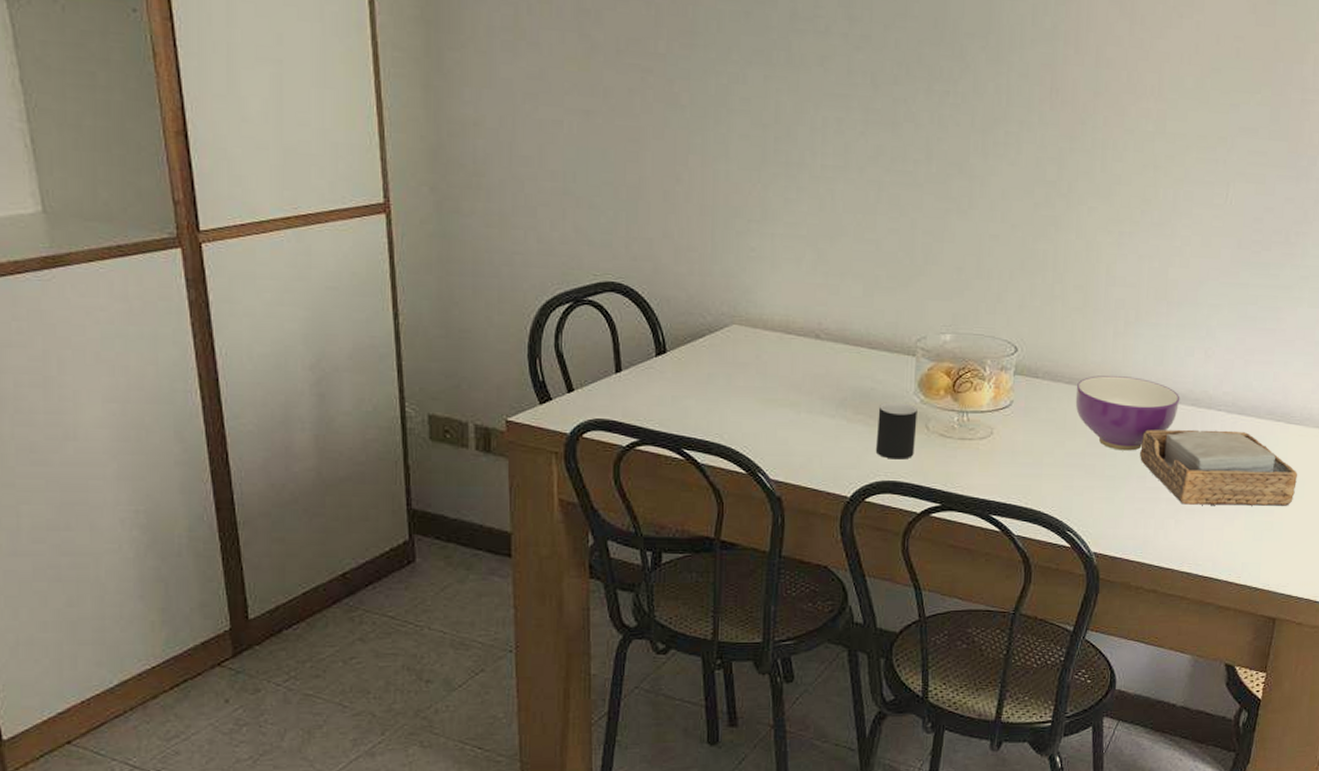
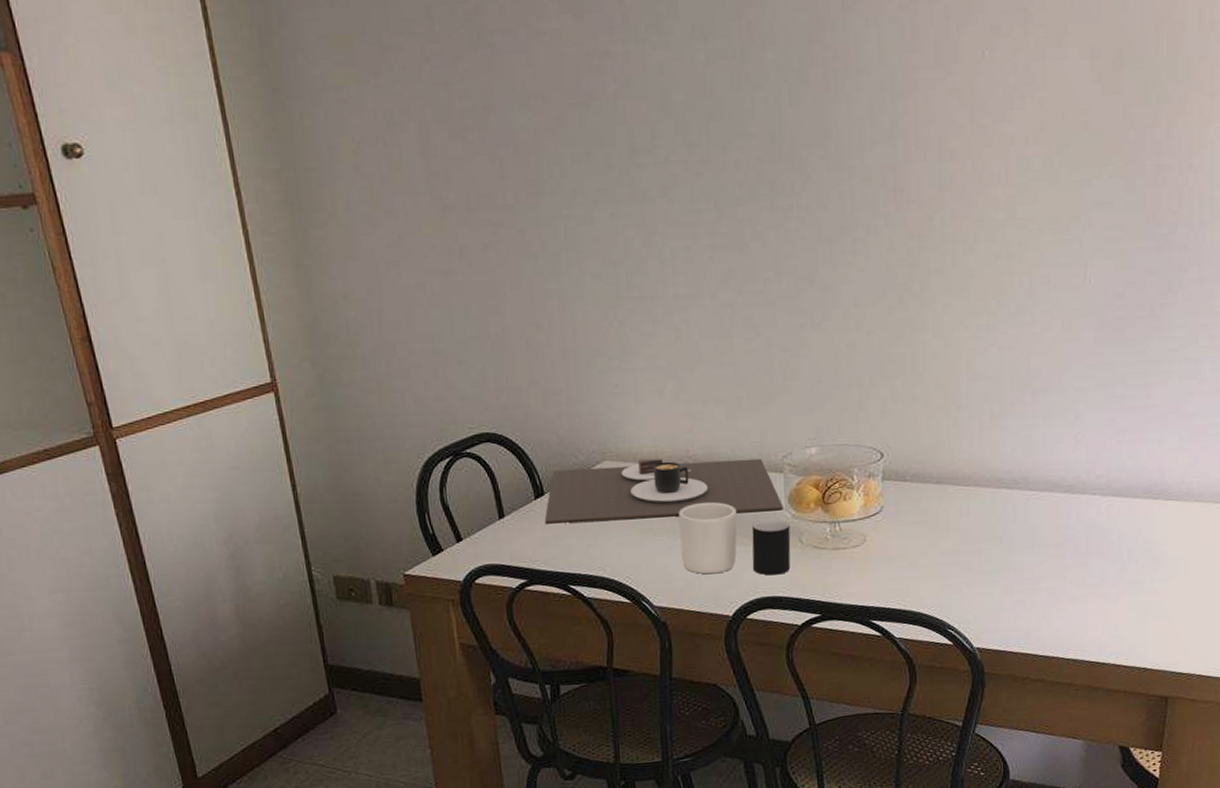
place setting: none [664,326,913,394] -> present [544,458,784,524]
mug: none [803,377,865,452] -> present [678,501,737,575]
bowl: present [1075,375,1180,451] -> none [945,470,1053,545]
napkin holder: present [1140,429,1297,506] -> none [1016,513,1180,592]

